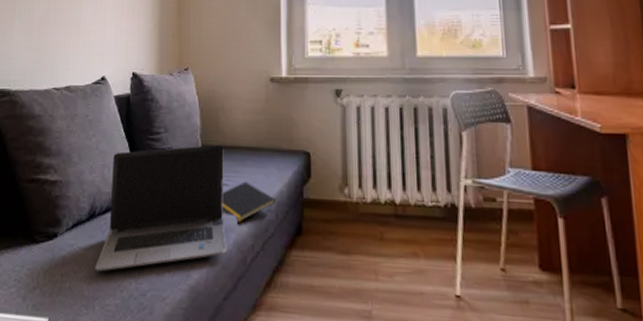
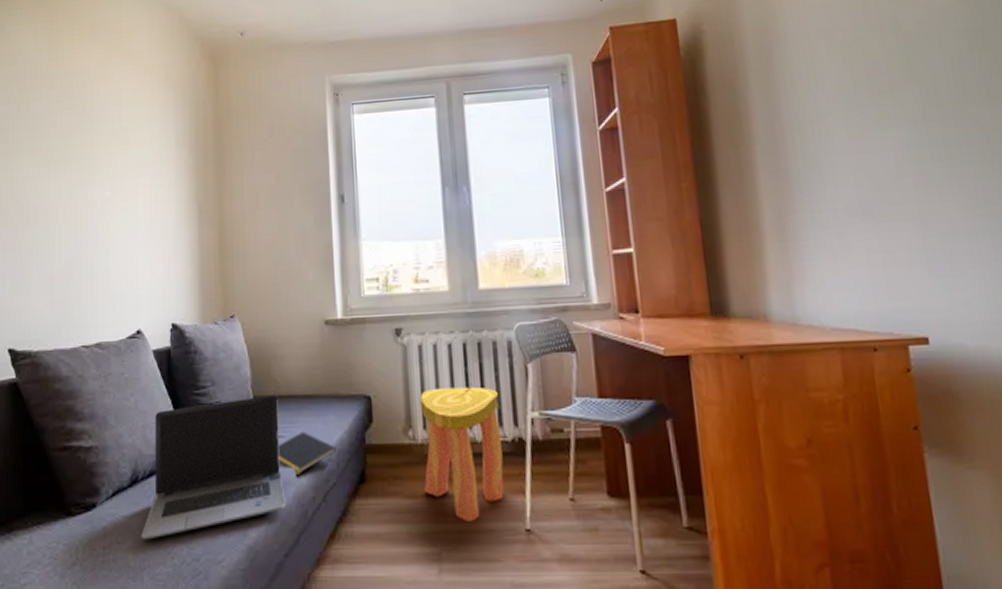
stool: none [356,149,435,282] -> present [419,386,504,521]

